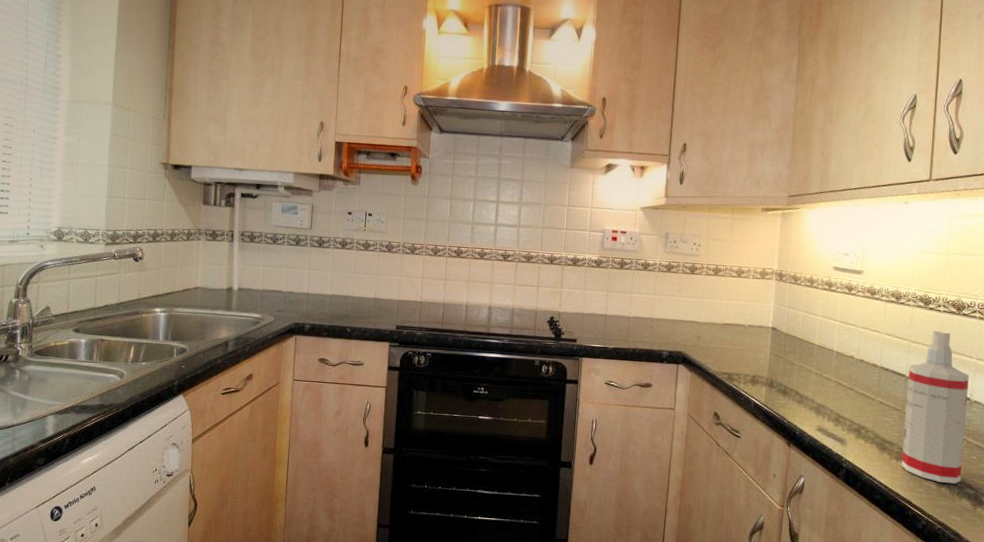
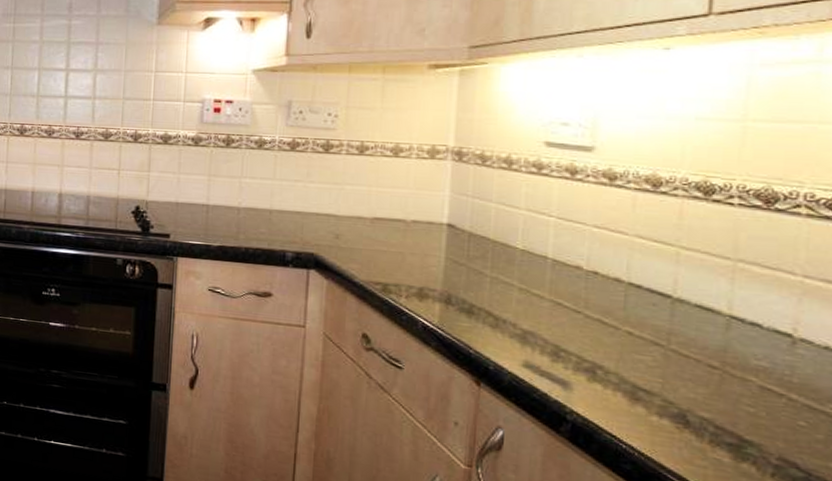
spray bottle: present [901,330,969,484] -> none [668,232,790,460]

